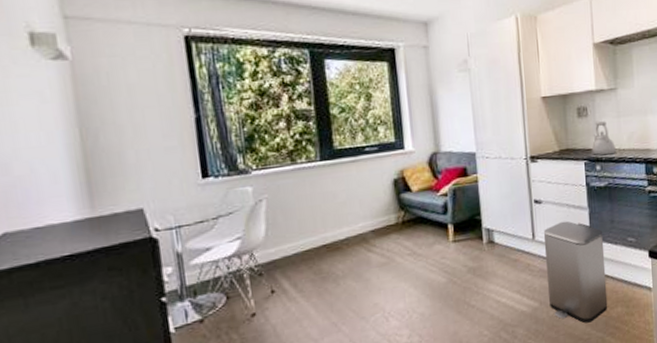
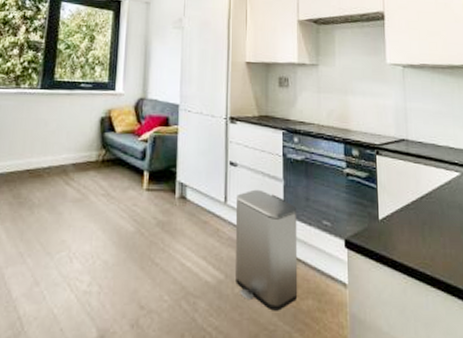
kettle: present [591,120,617,156] -> none [290,92,316,129]

